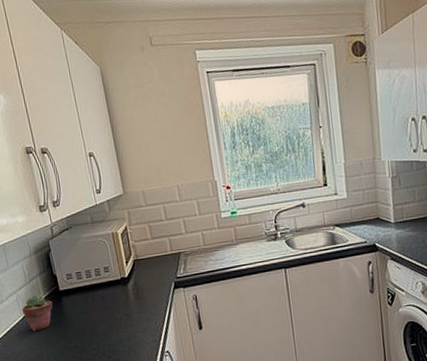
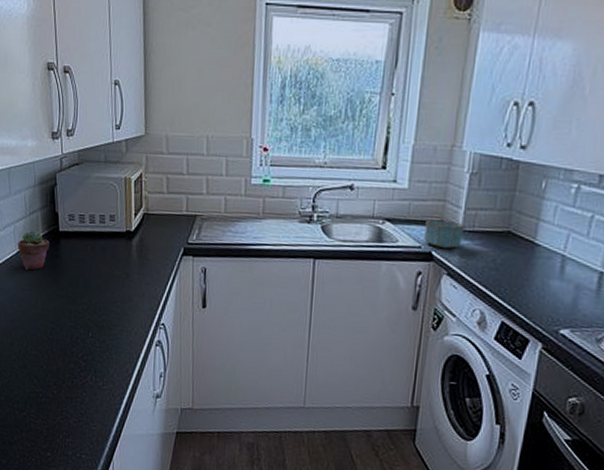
bowl: none [366,216,396,240] -> present [424,219,464,248]

